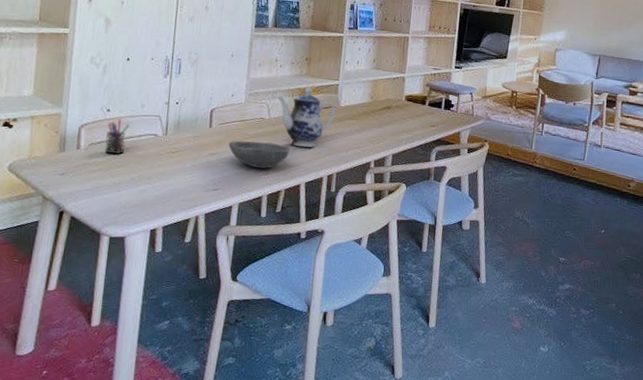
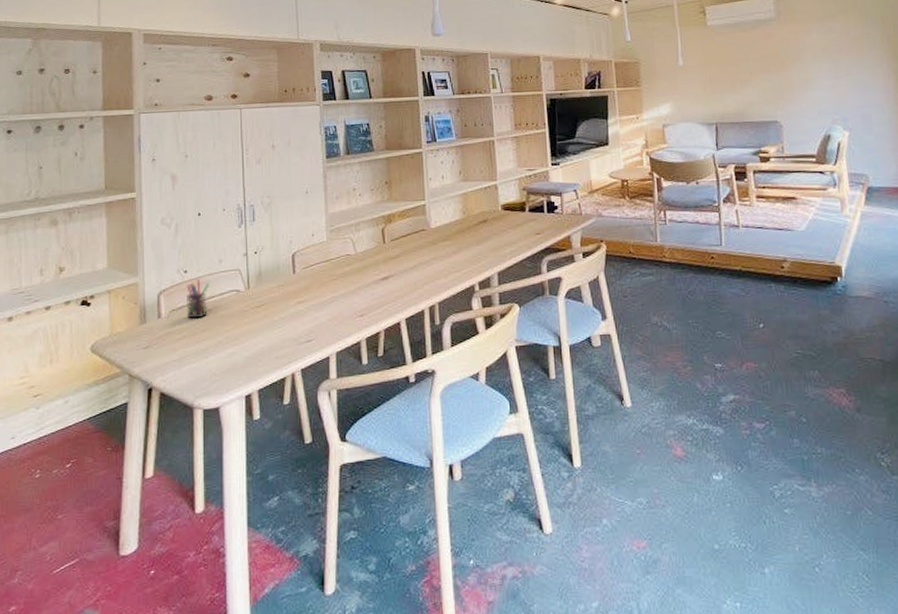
bowl: present [228,140,291,169] -> none [316,280,384,310]
teapot: present [277,87,336,148] -> none [360,213,427,280]

